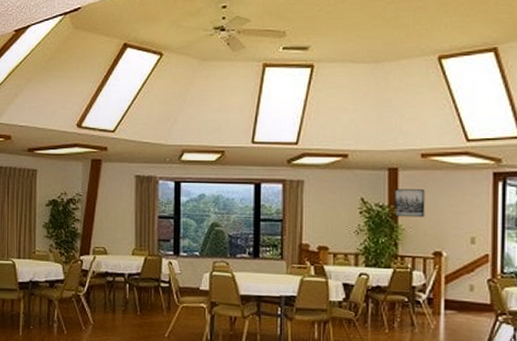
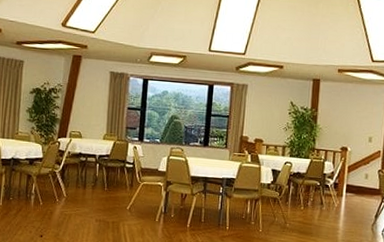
wall art: present [394,189,425,218] -> none [315,96,339,120]

